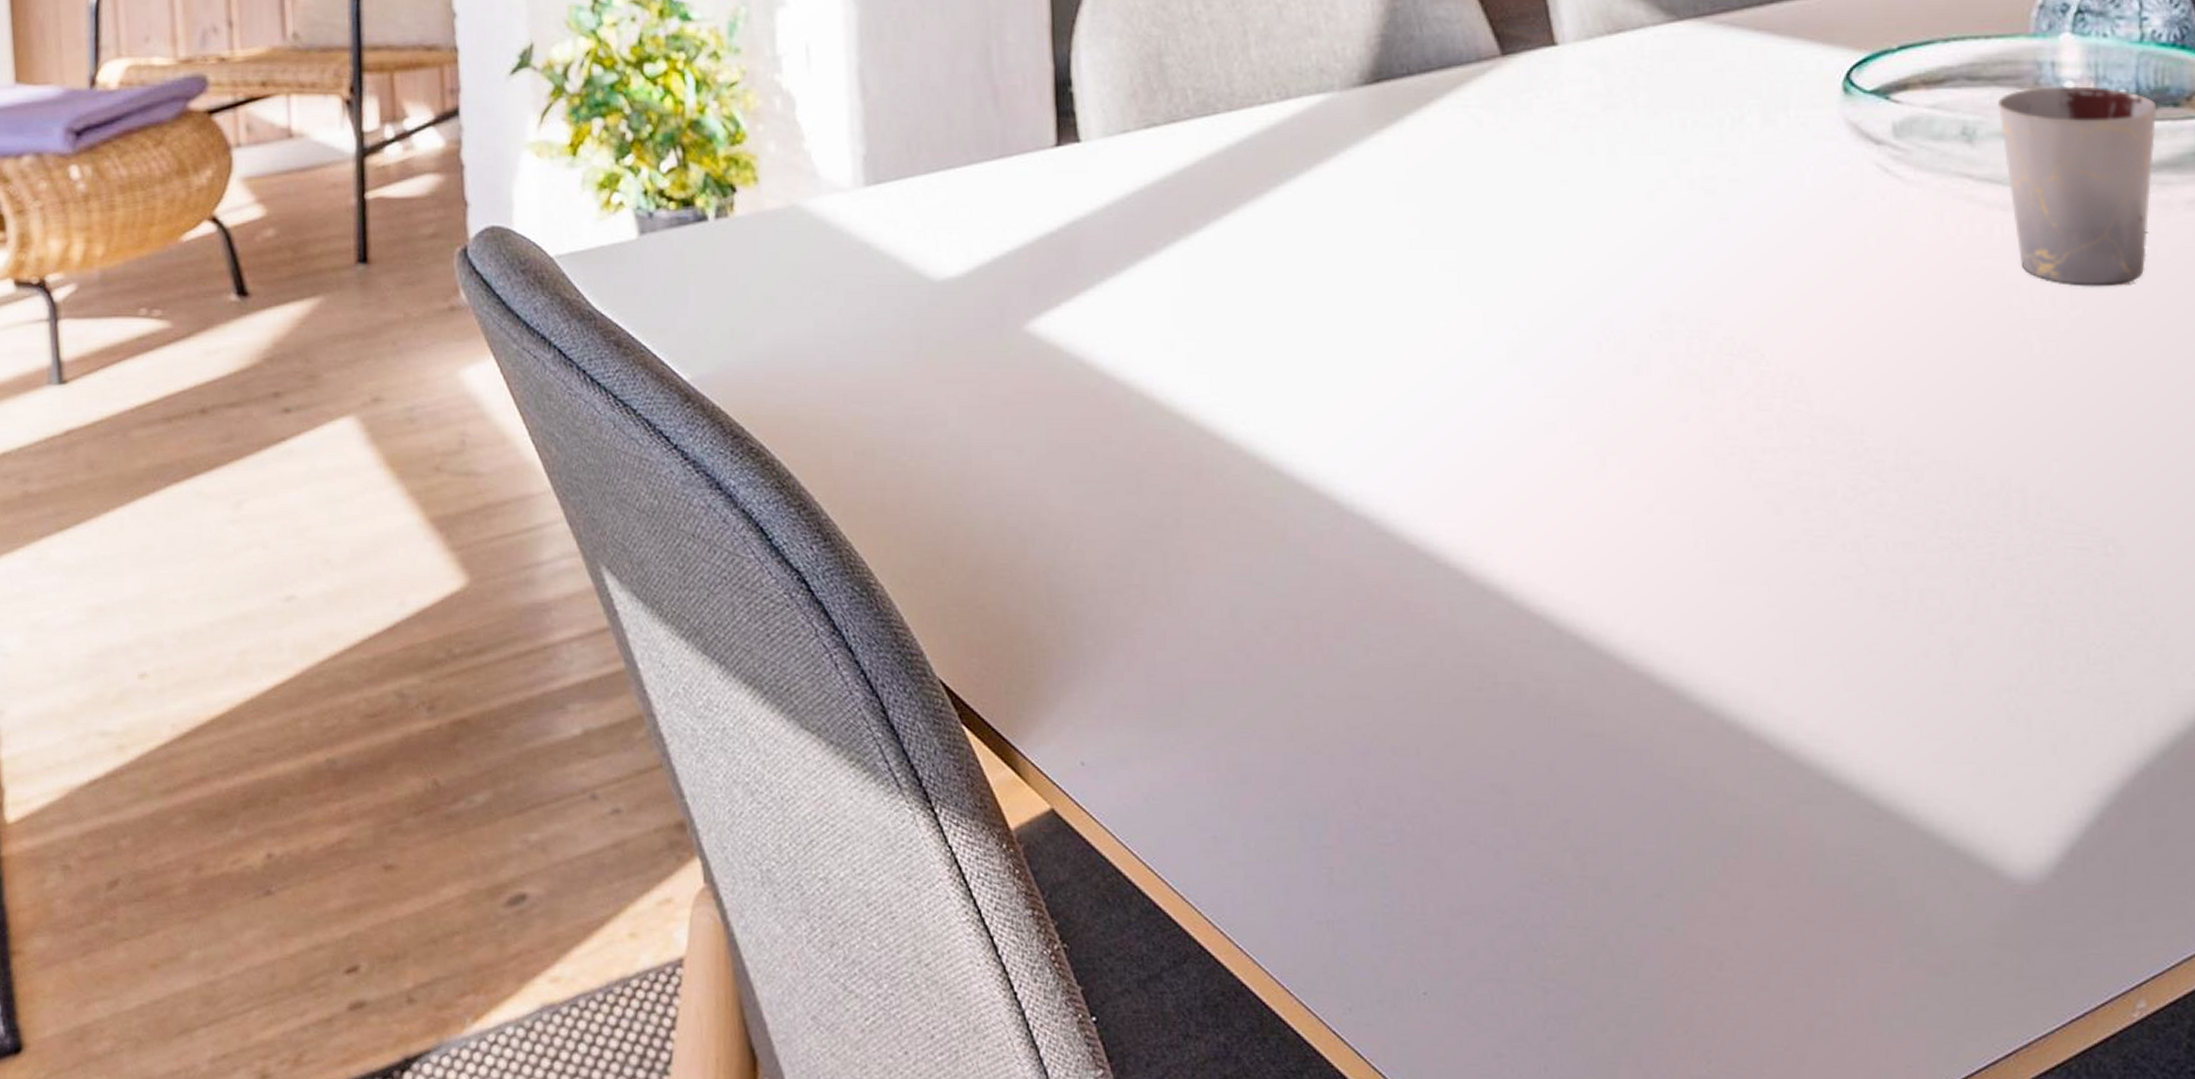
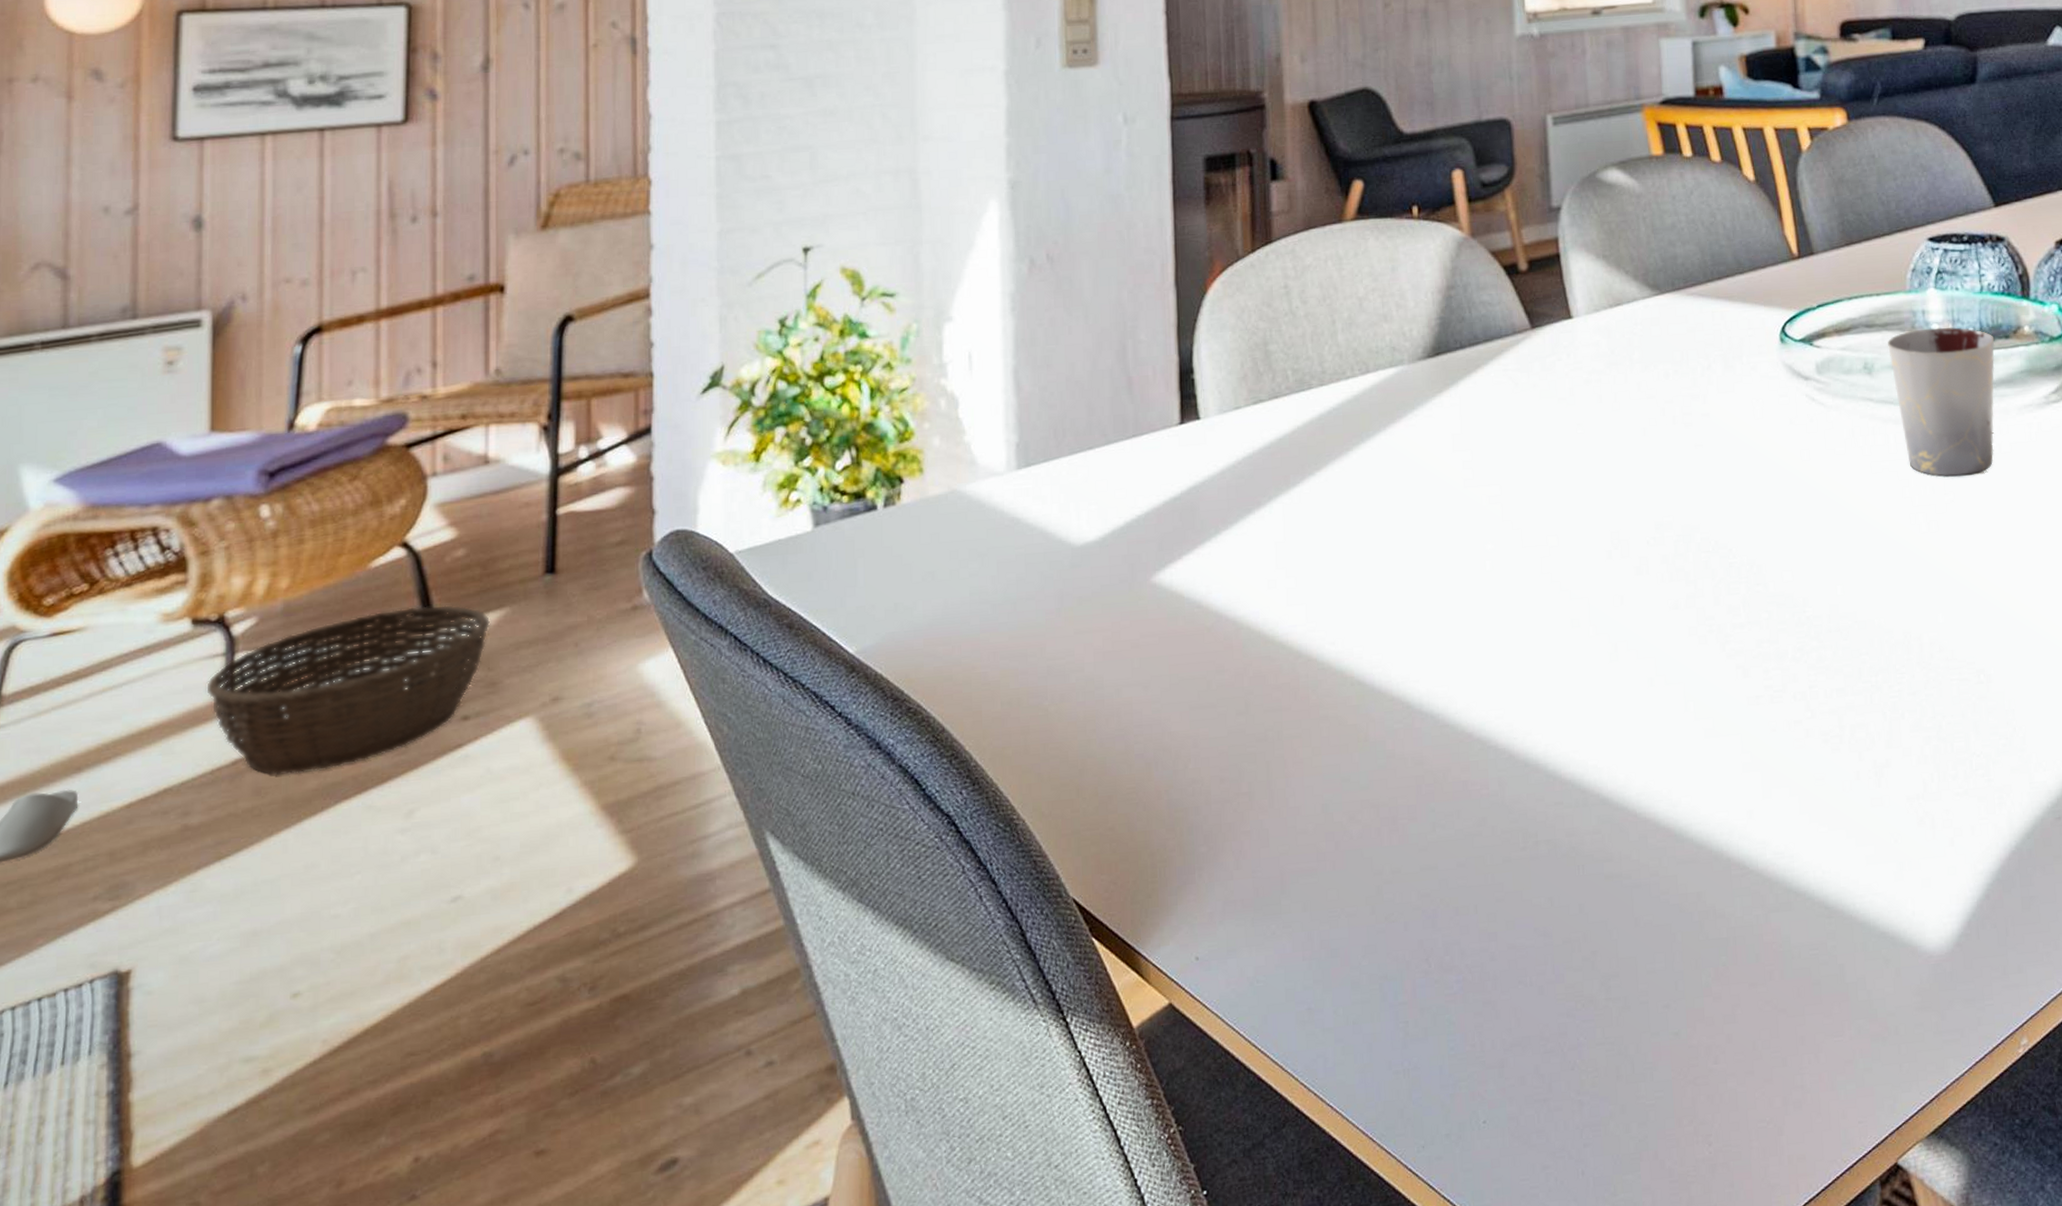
basket: none [33,287,306,450] -> present [205,604,491,775]

